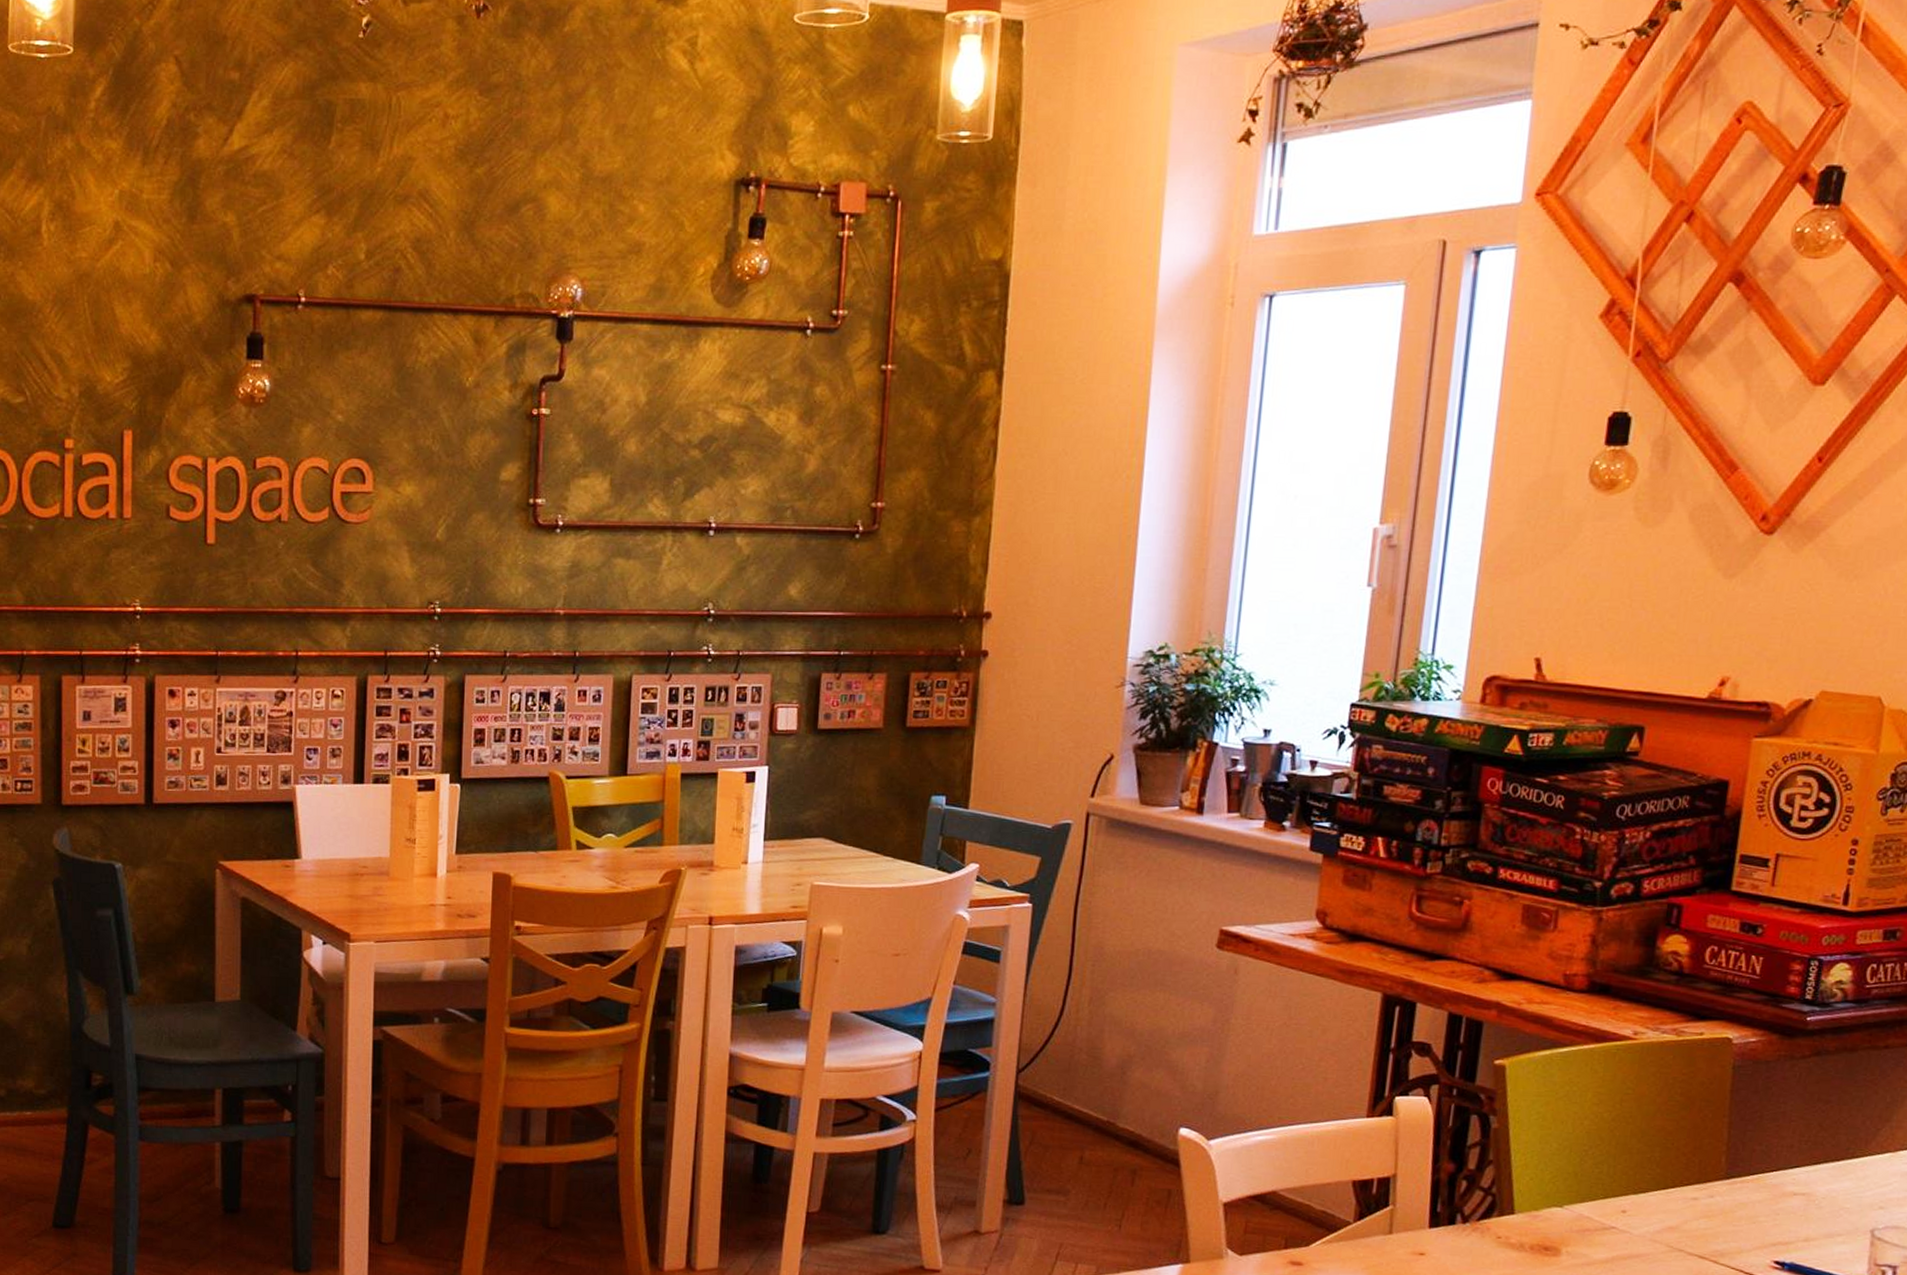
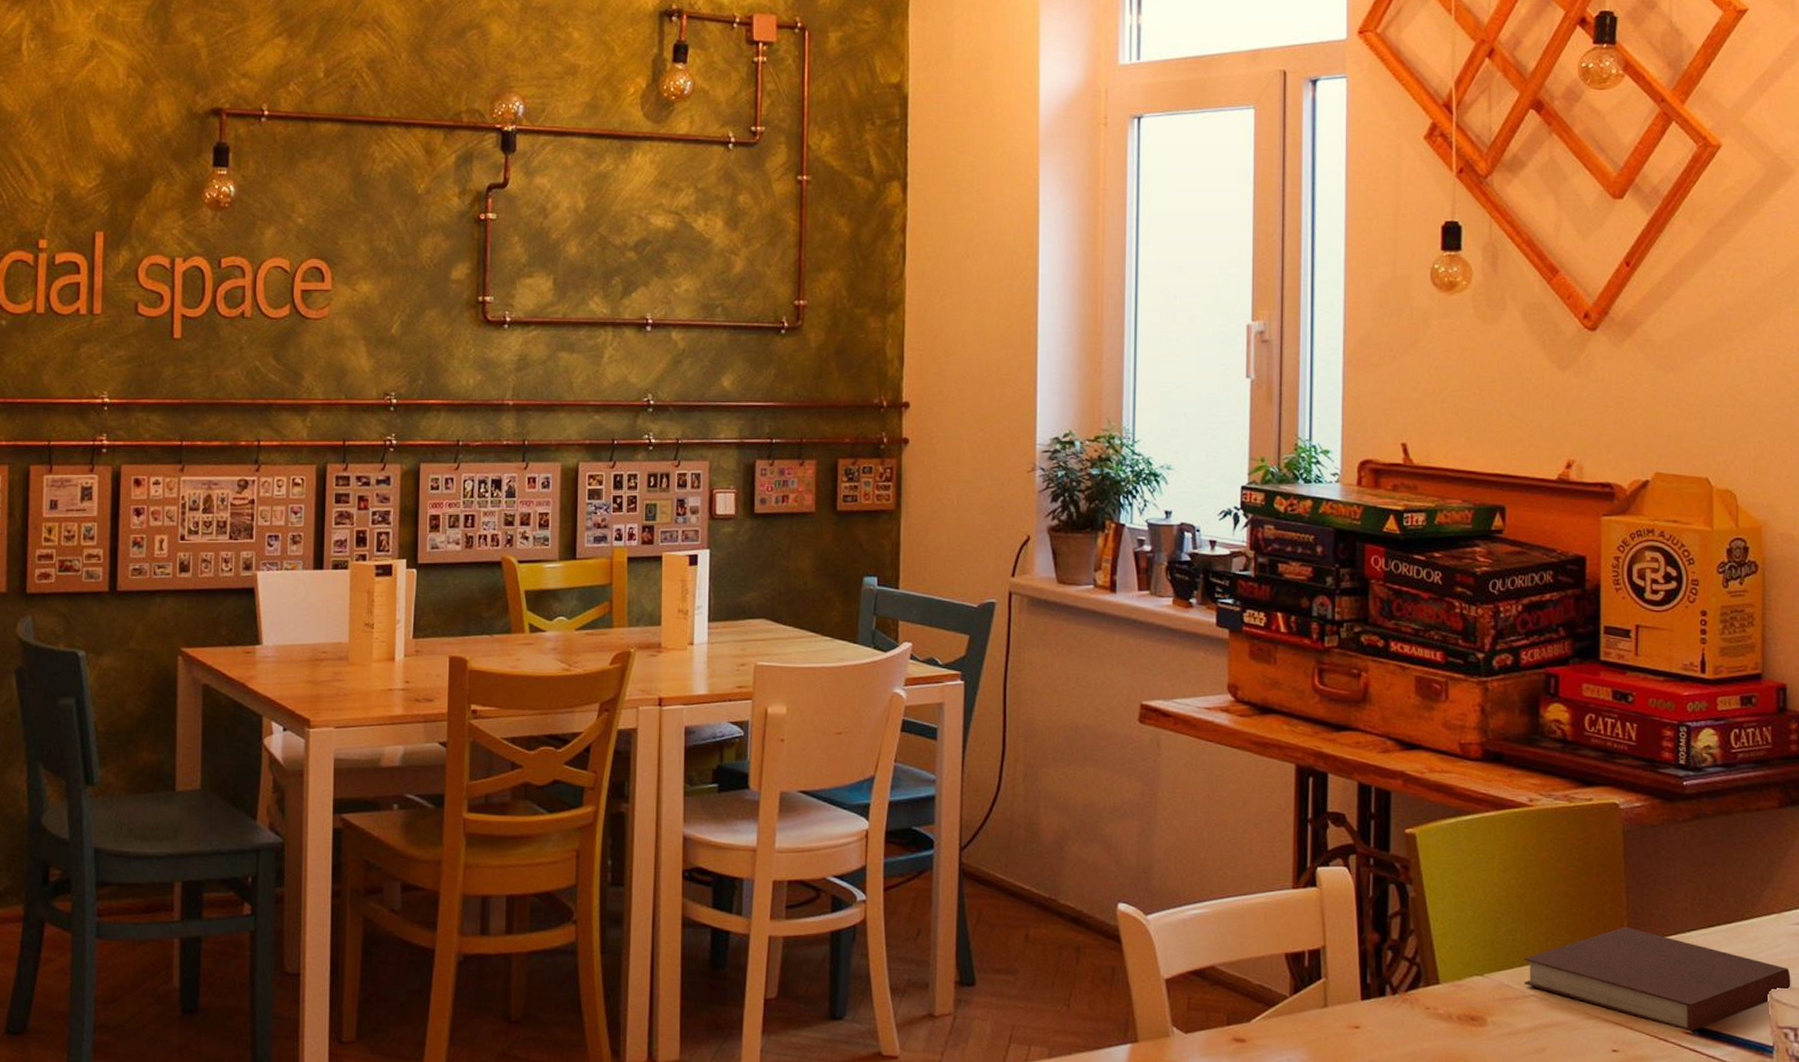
notebook: none [1605,1162,1898,1267] -> present [1523,927,1791,1032]

